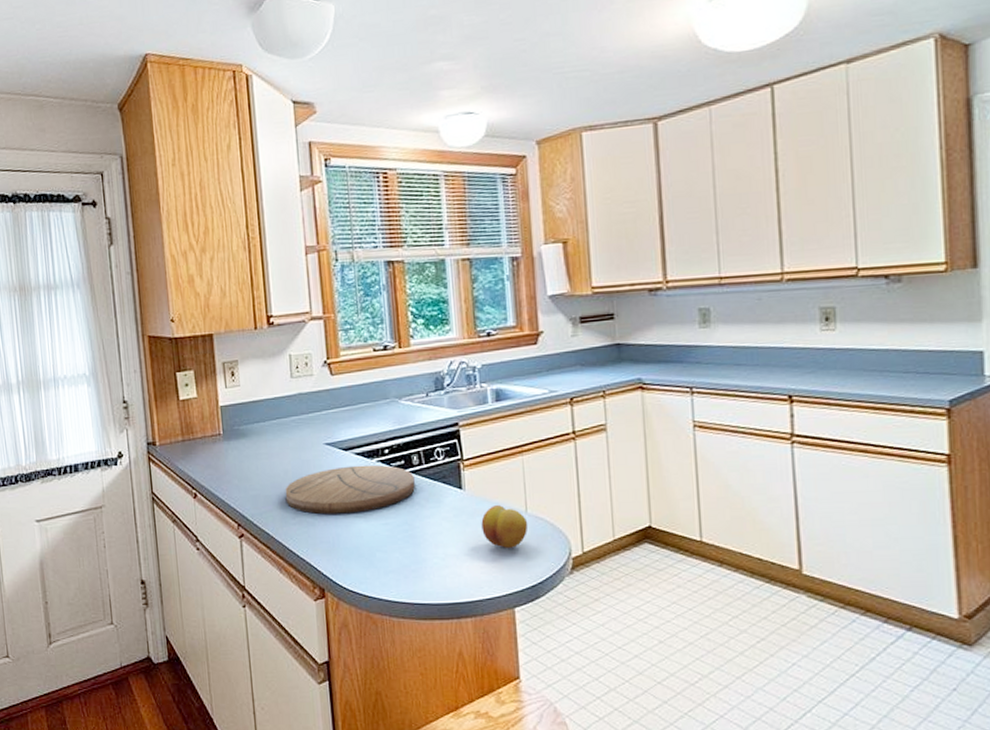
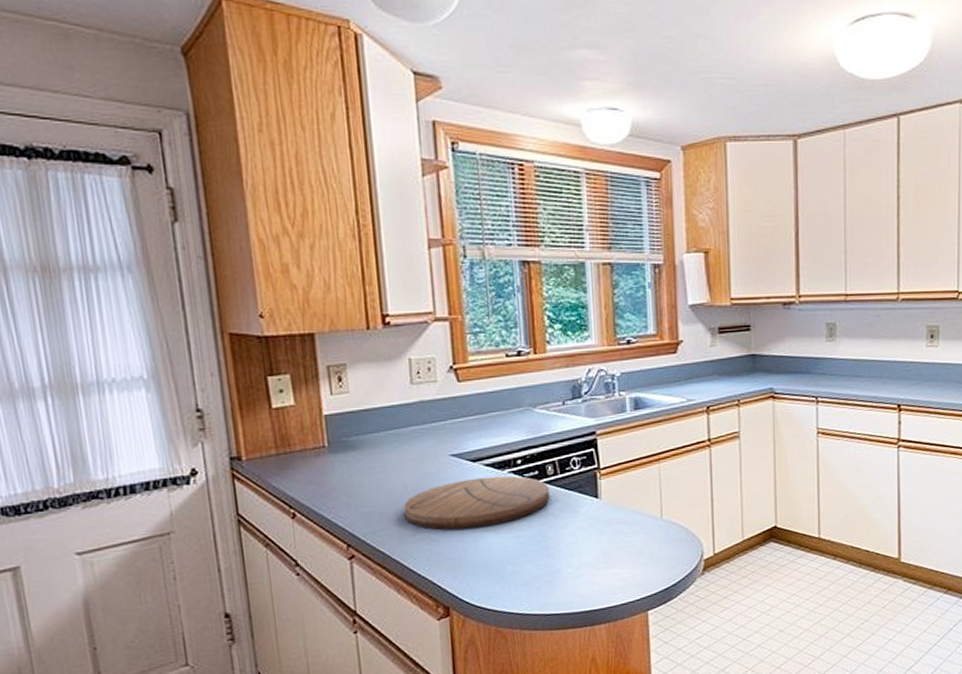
fruit: present [481,505,528,548] -> none [617,512,663,554]

